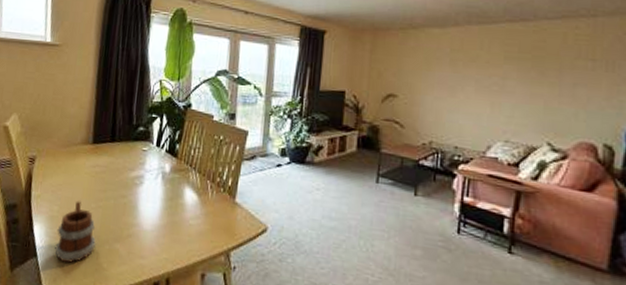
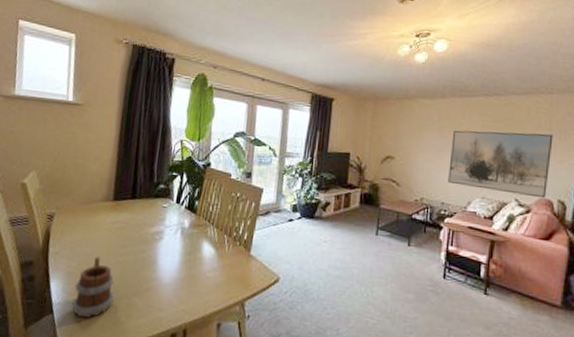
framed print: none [462,63,597,142] -> present [448,130,553,199]

